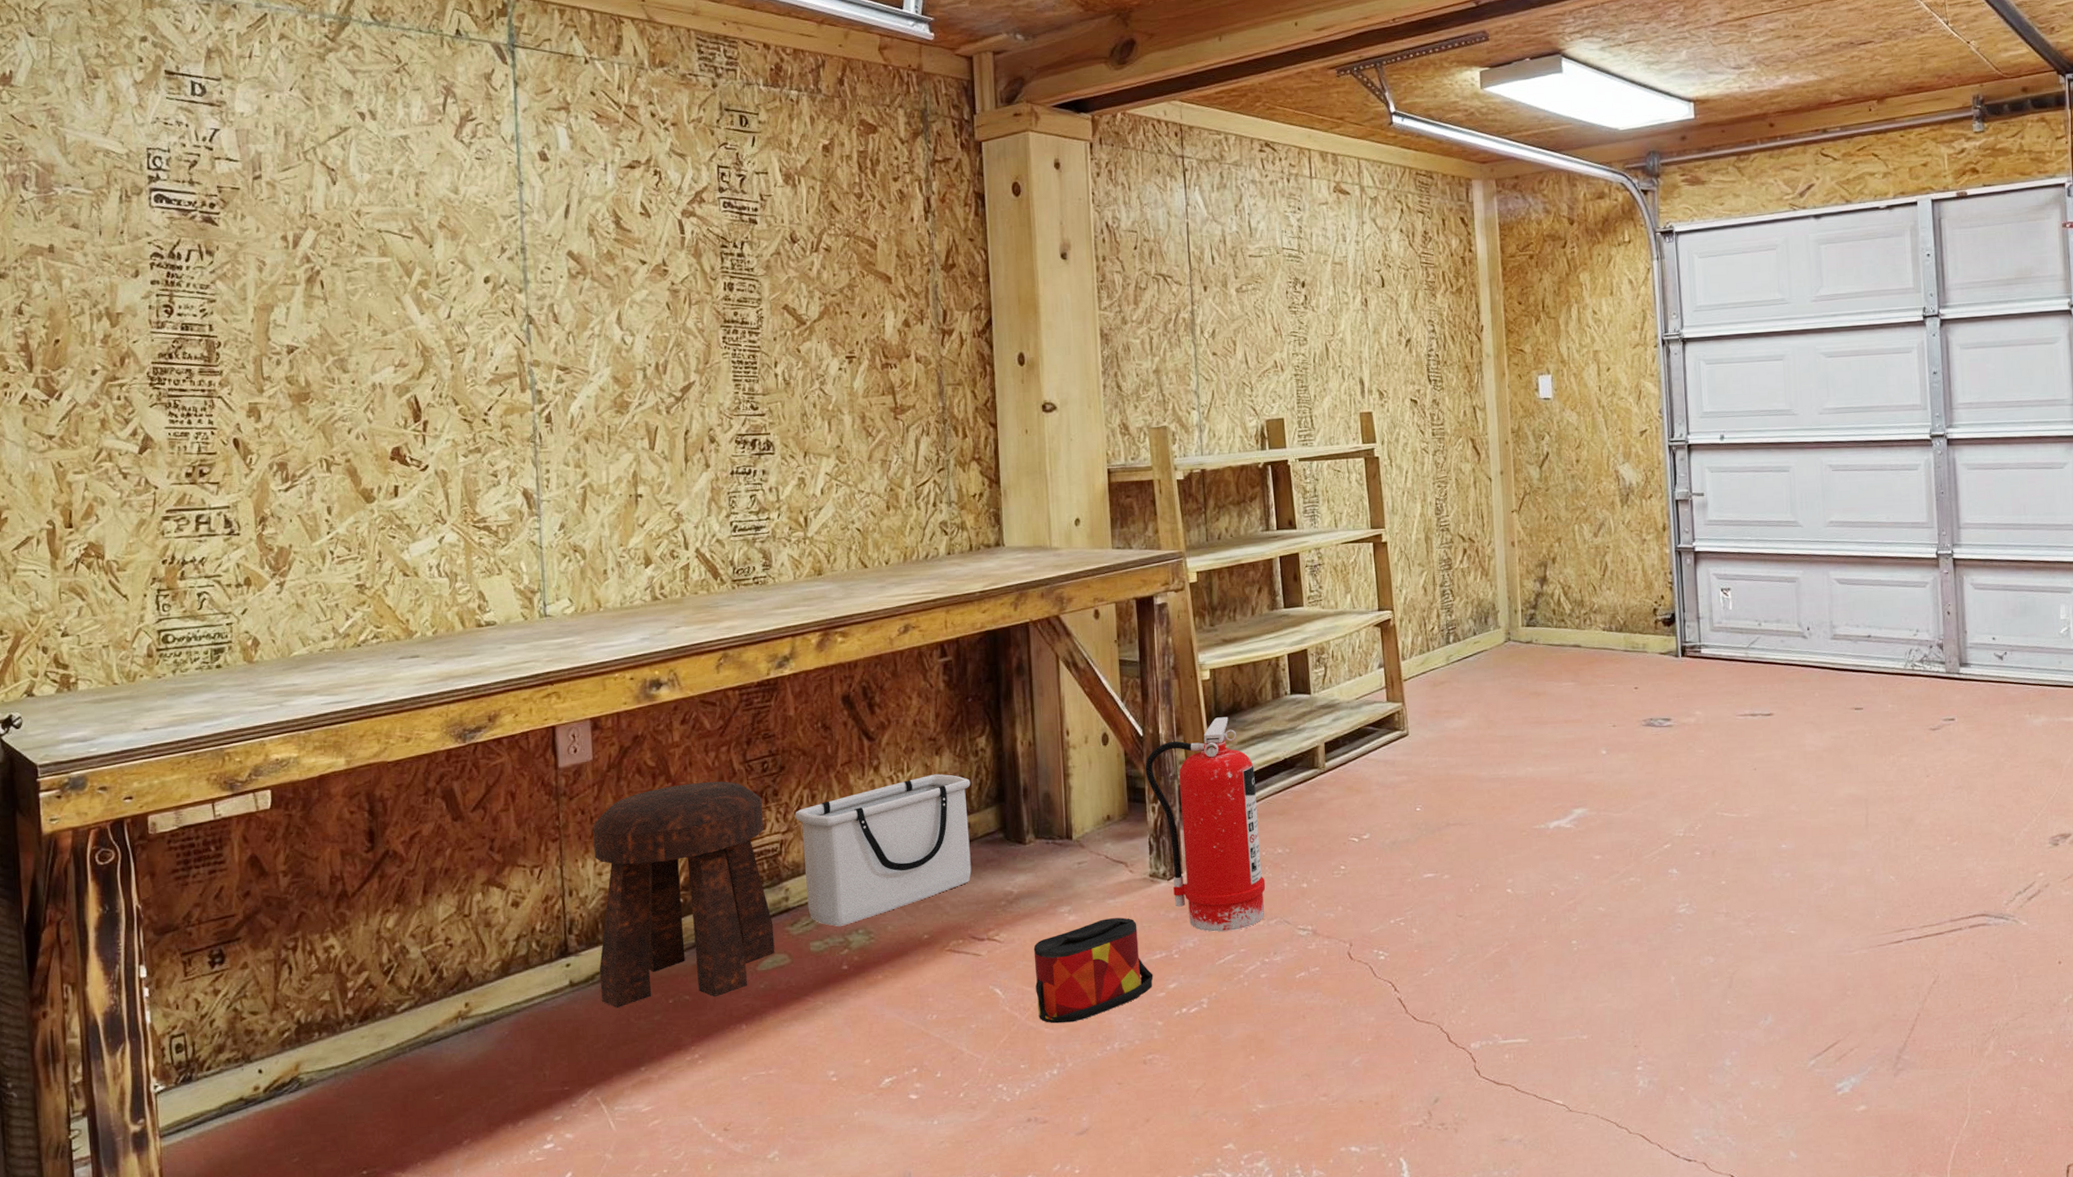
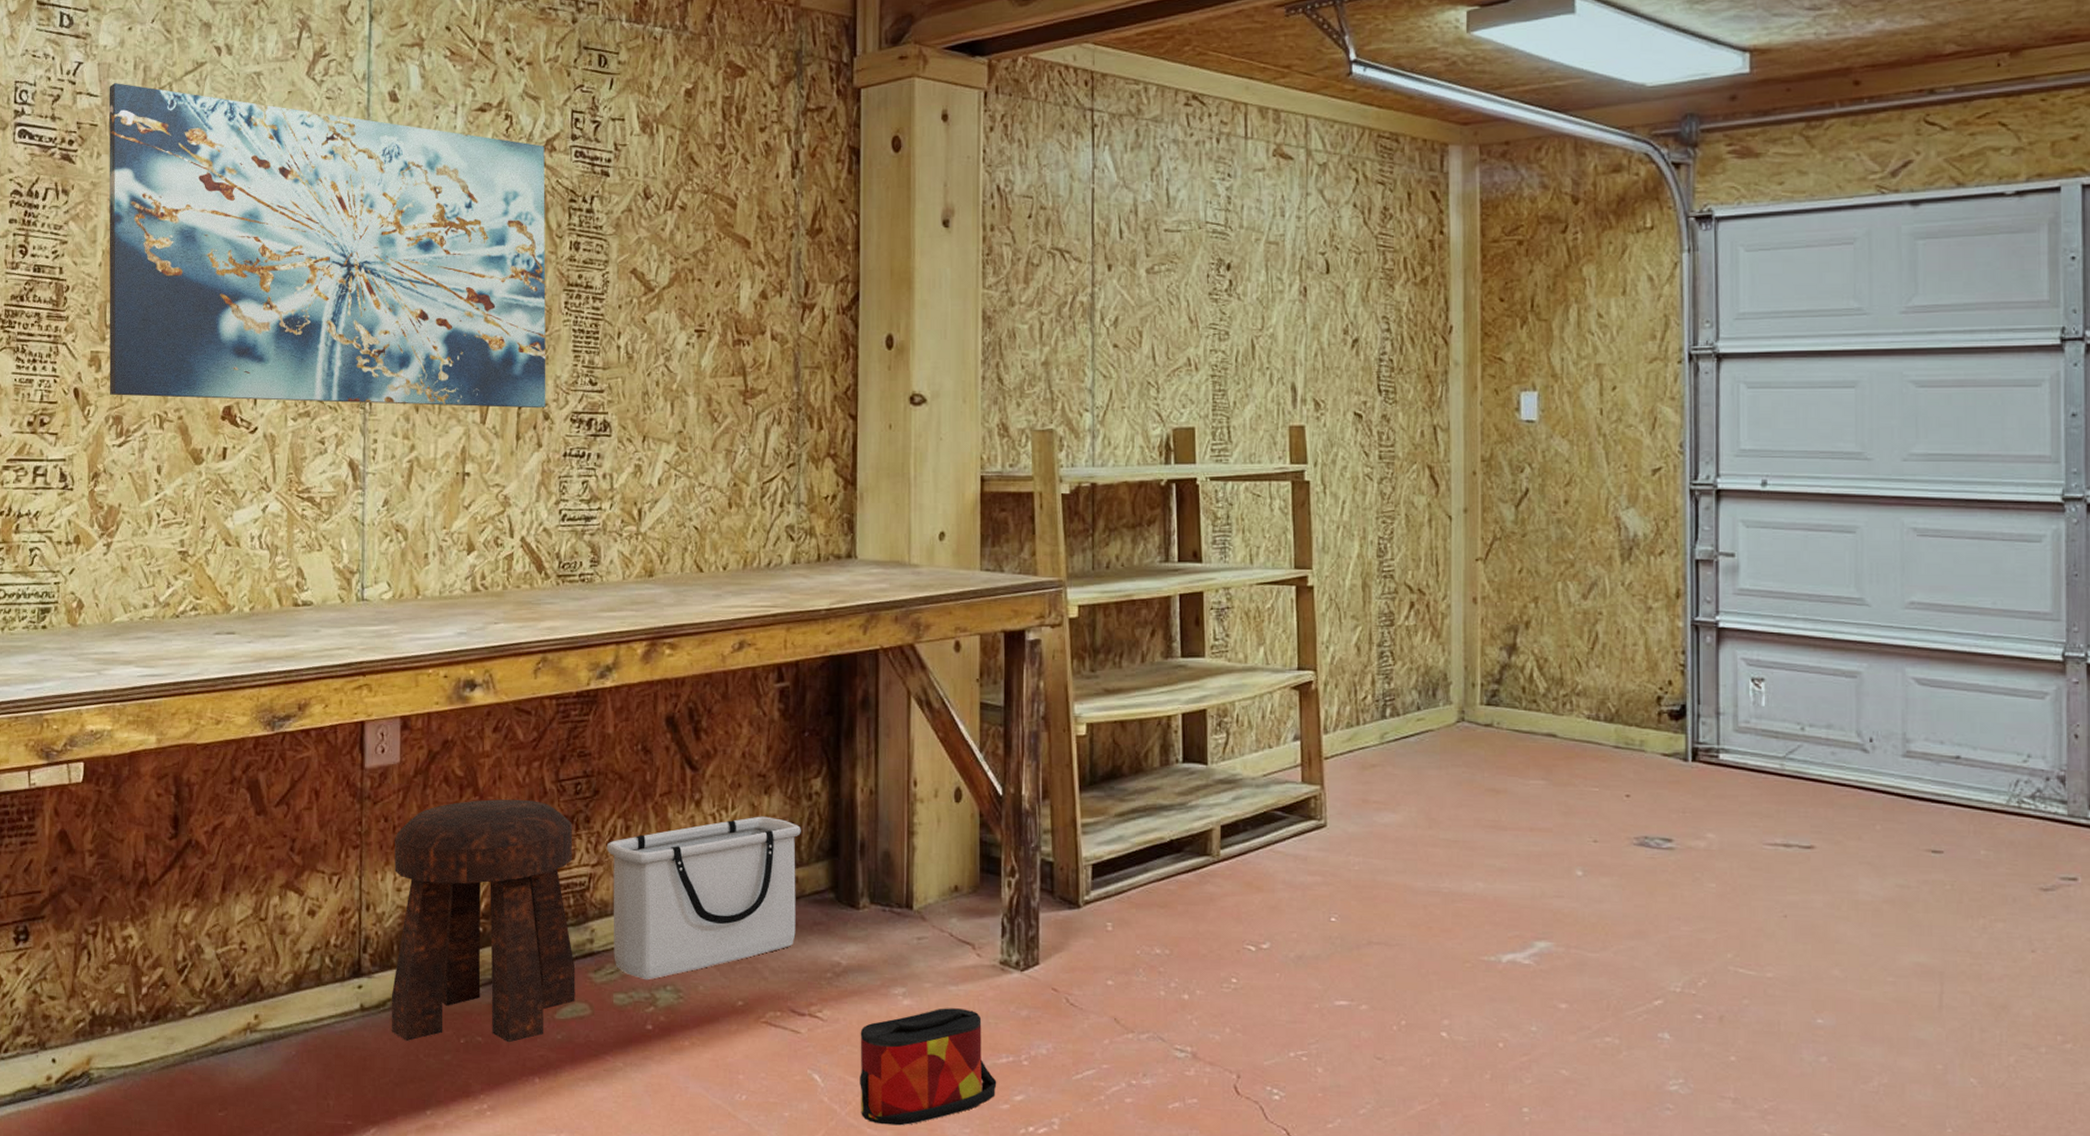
wall art: none [249,148,711,444] -> present [109,83,546,409]
fire extinguisher: present [1145,717,1266,932] -> none [1003,782,1138,1041]

